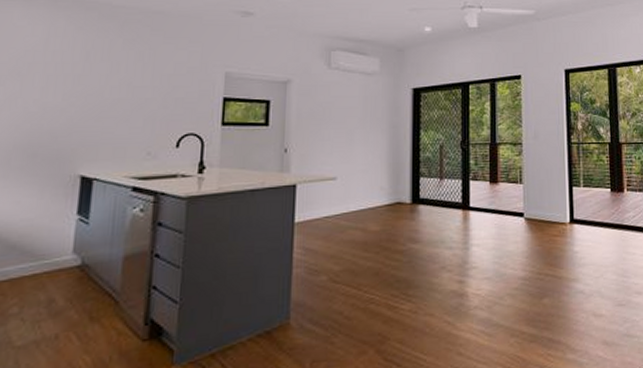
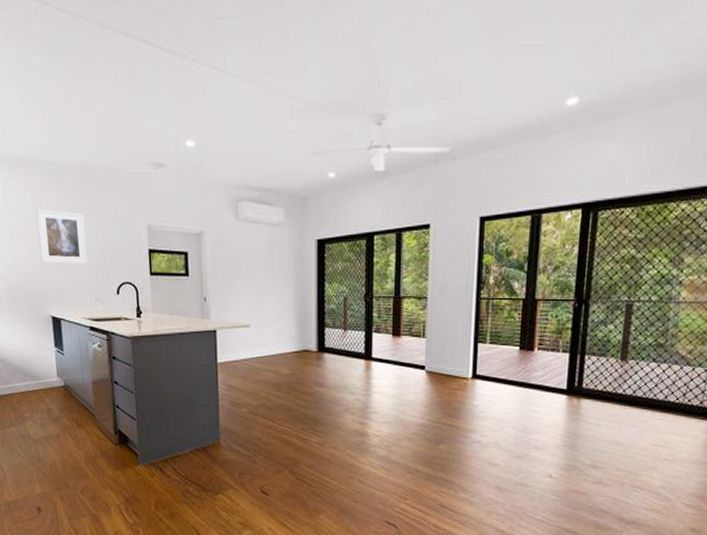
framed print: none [80,53,148,115] -> present [36,209,88,265]

